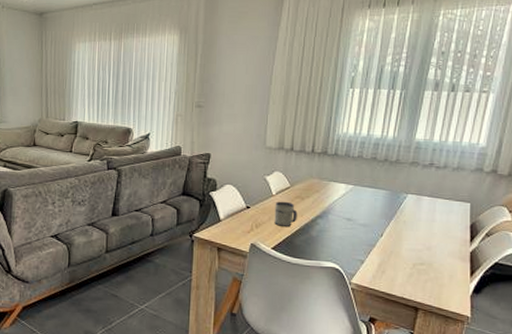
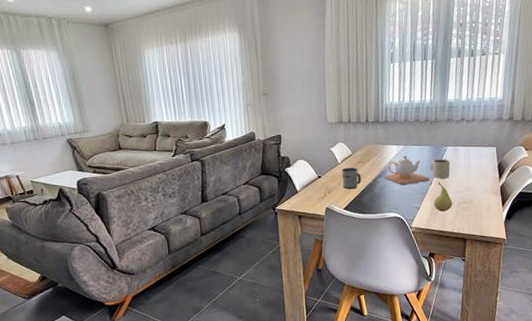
teapot: none [324,197,382,232] -> present [384,155,430,185]
fruit: none [382,234,406,272] -> present [433,182,452,212]
mug: none [383,207,410,231] -> present [430,159,451,179]

